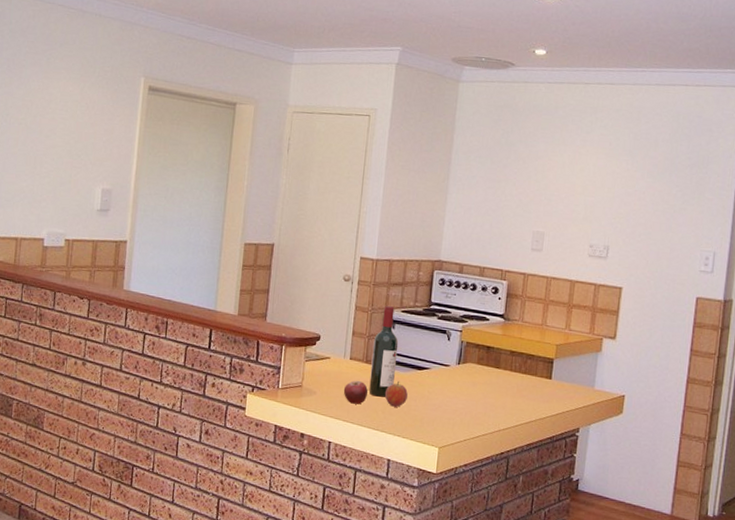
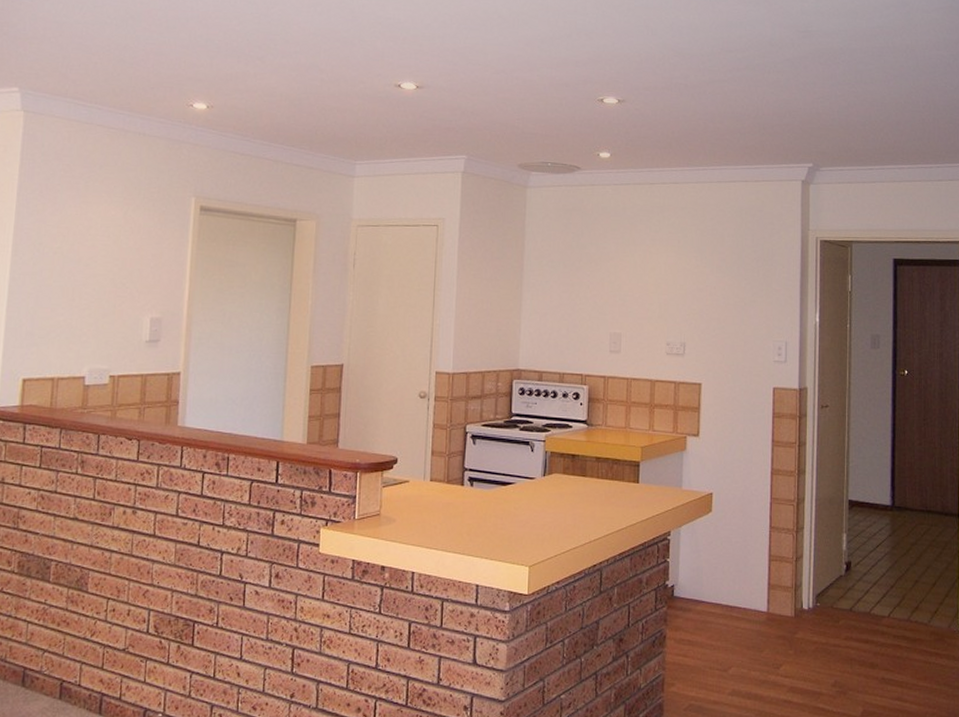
fruit: present [343,381,368,405] -> none [425,504,451,528]
wine bottle: present [368,306,399,397] -> none [452,421,481,518]
fruit: present [384,380,408,407] -> none [469,499,493,527]

